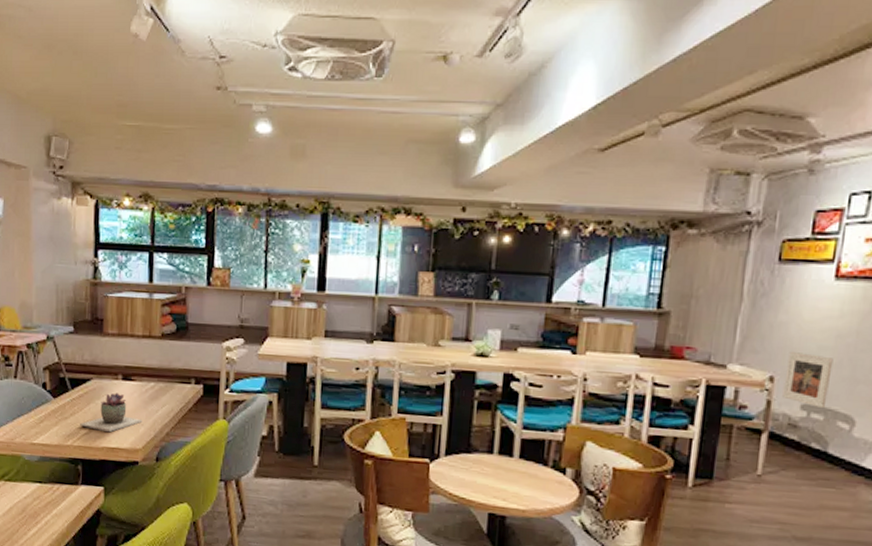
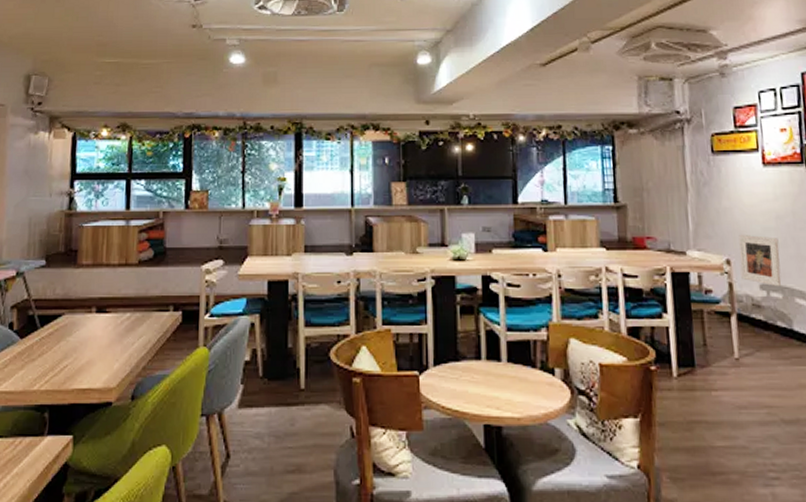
succulent plant: present [80,393,143,433] -> none [48,327,117,372]

